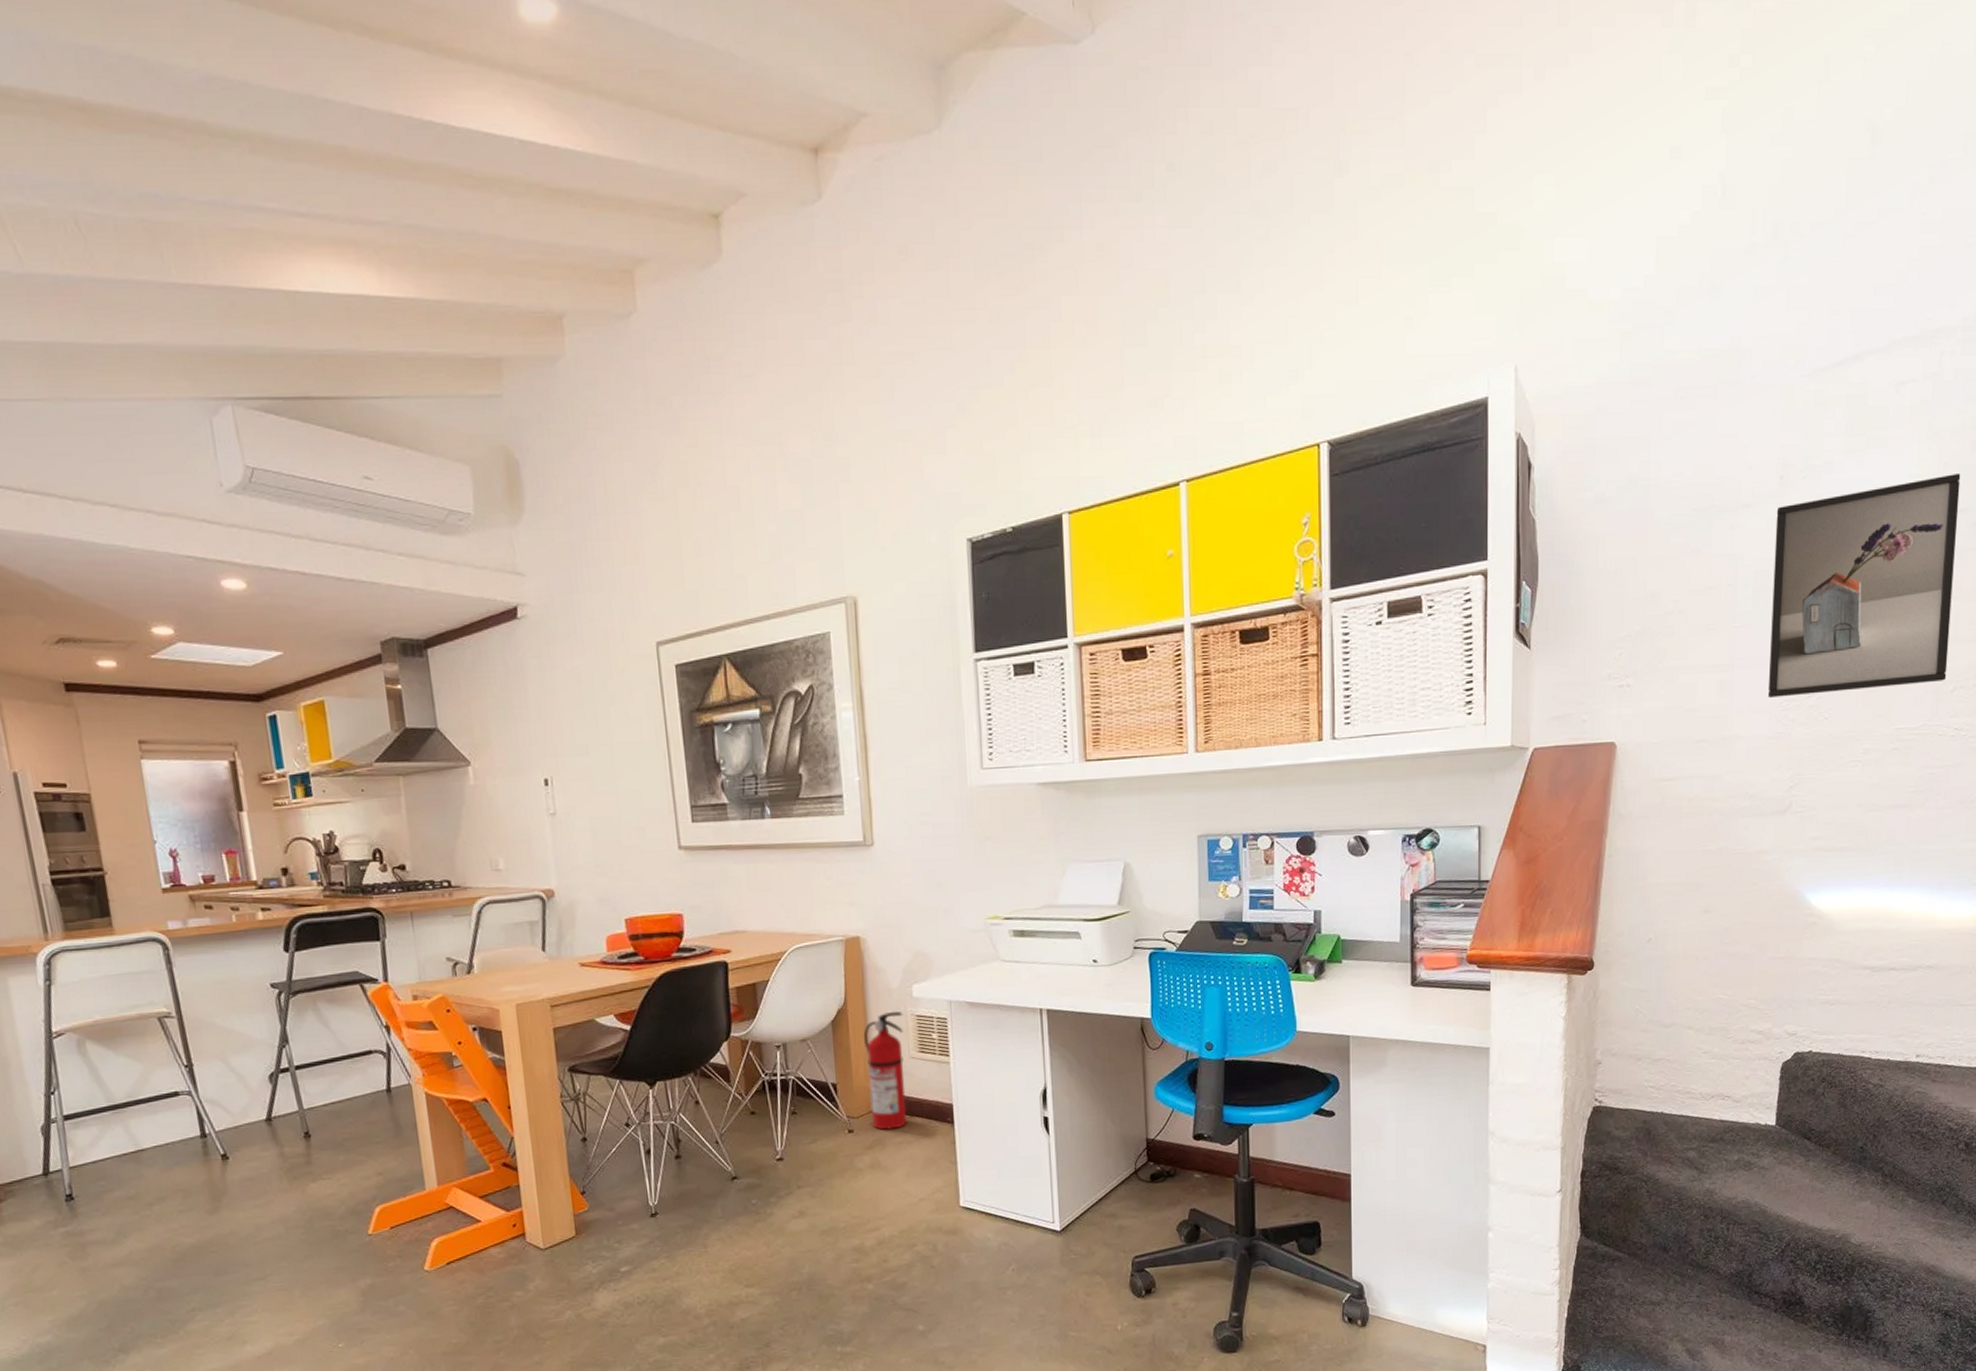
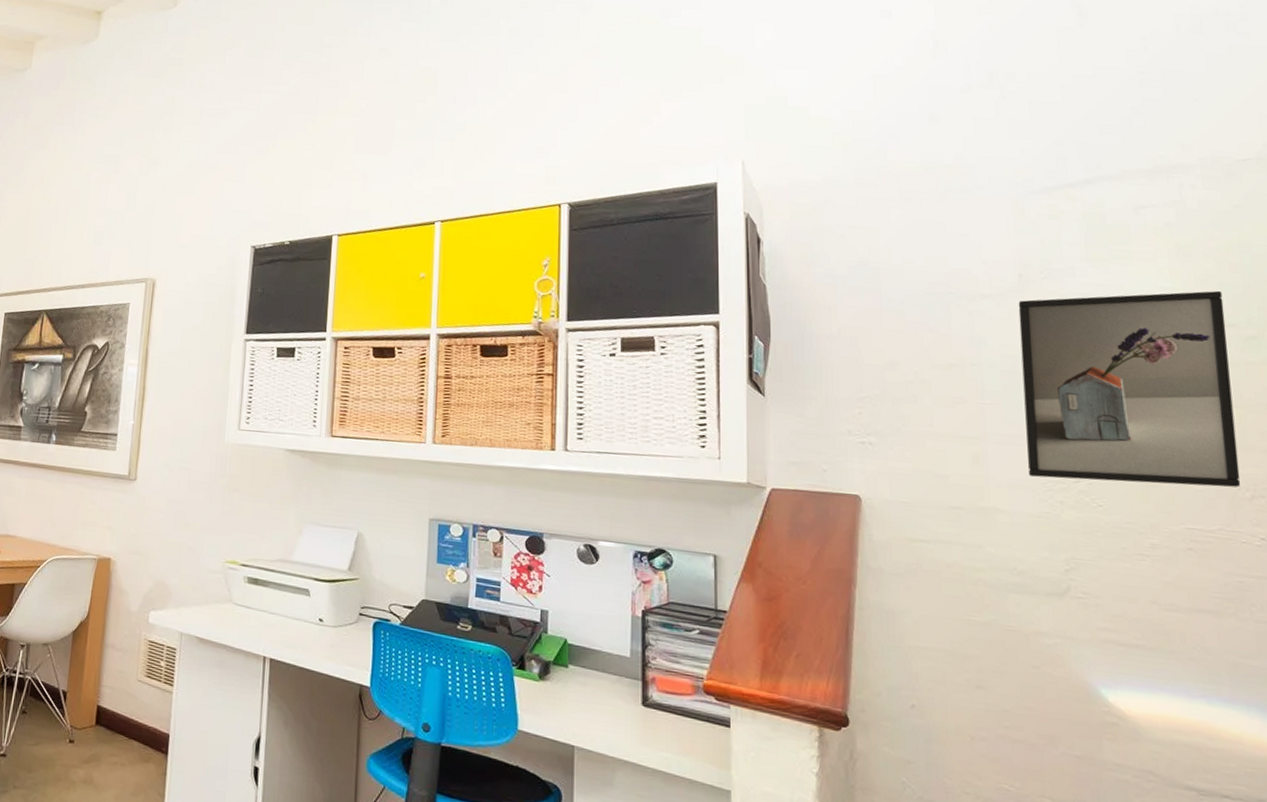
fire extinguisher: present [863,1012,907,1130] -> none [93,632,138,749]

